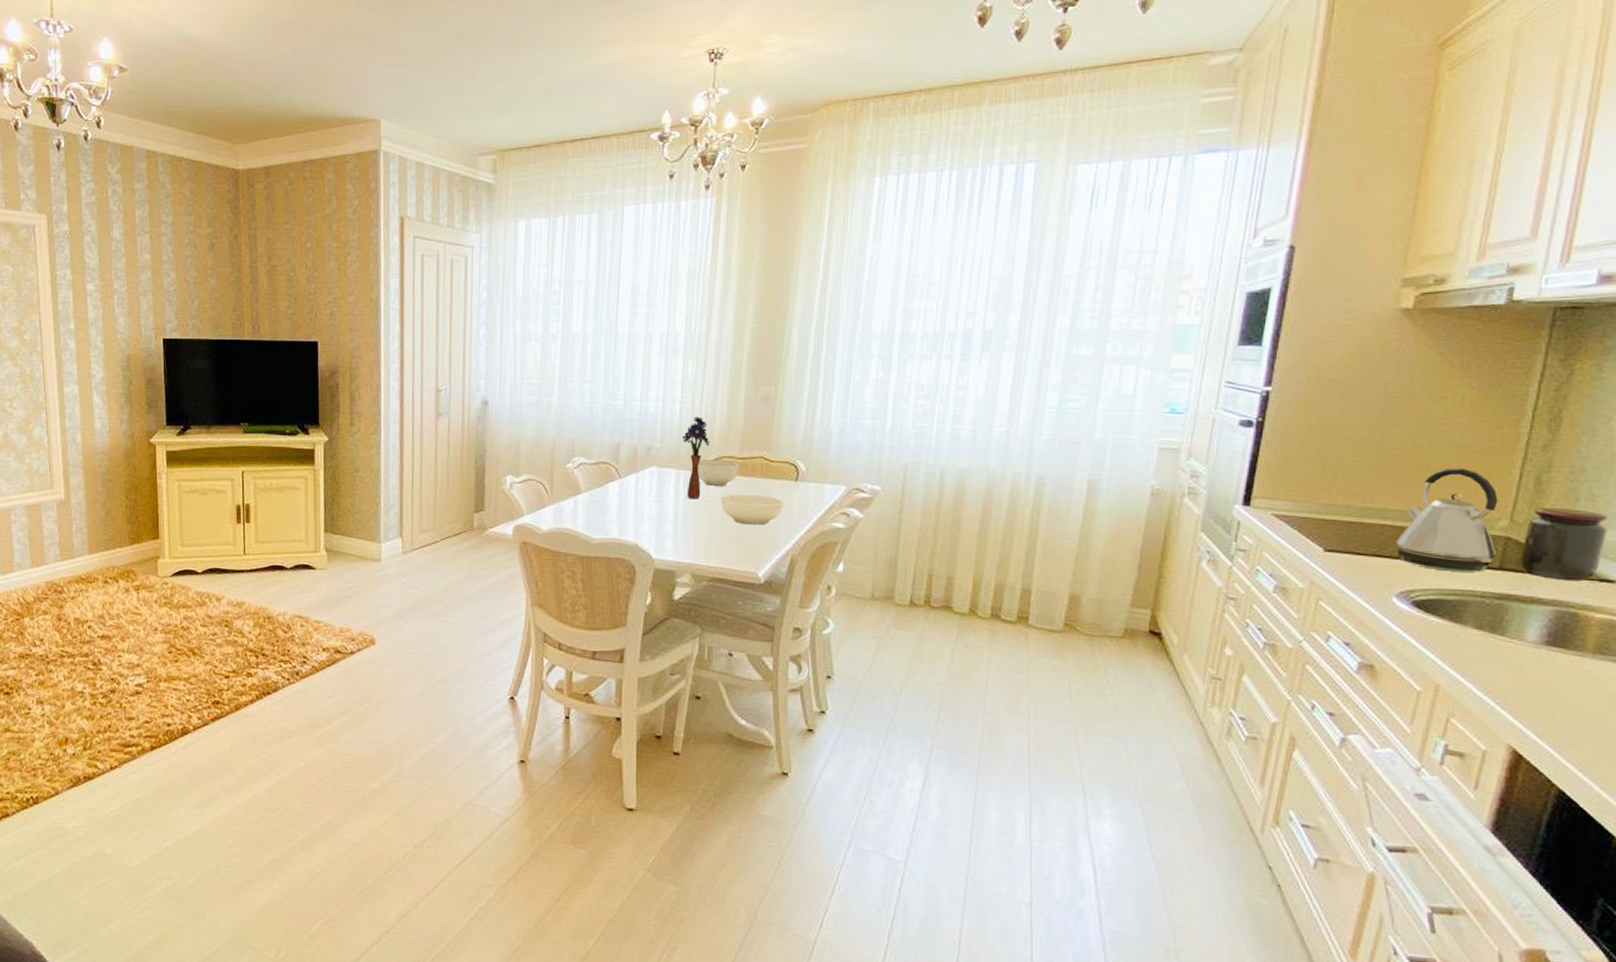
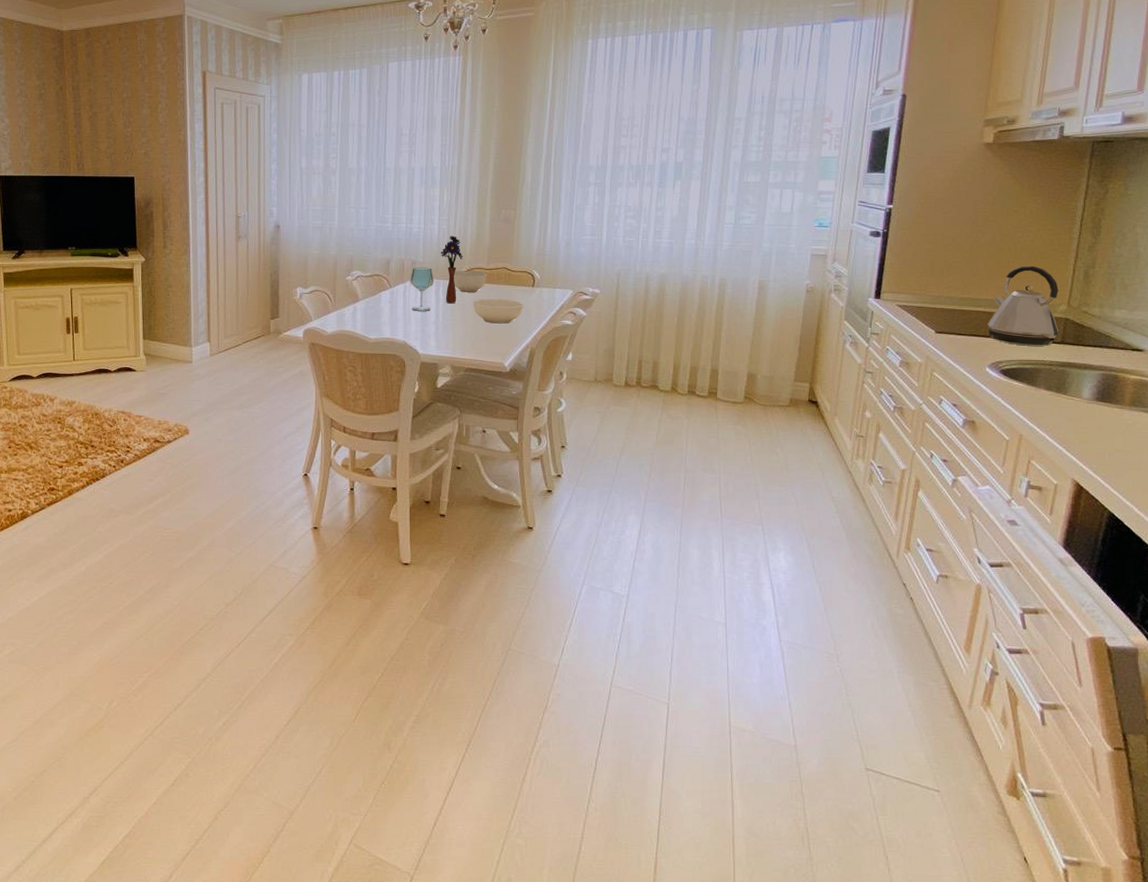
wine glass: none [643,454,674,508] -> present [410,267,434,311]
jar: present [1520,508,1608,581] -> none [1076,295,1137,351]

